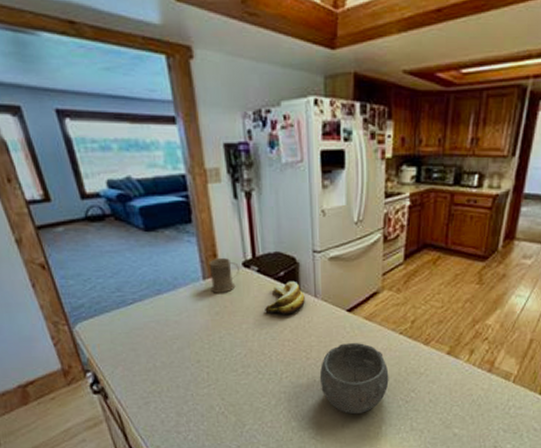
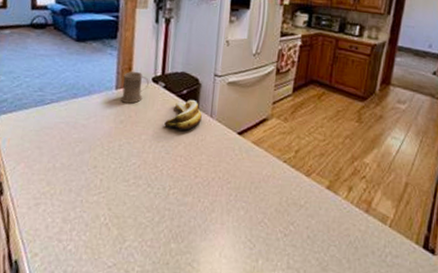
bowl: present [319,343,389,415] -> none [204,165,271,243]

